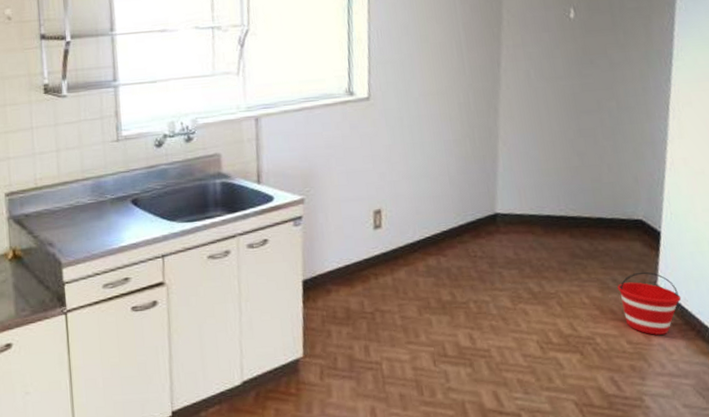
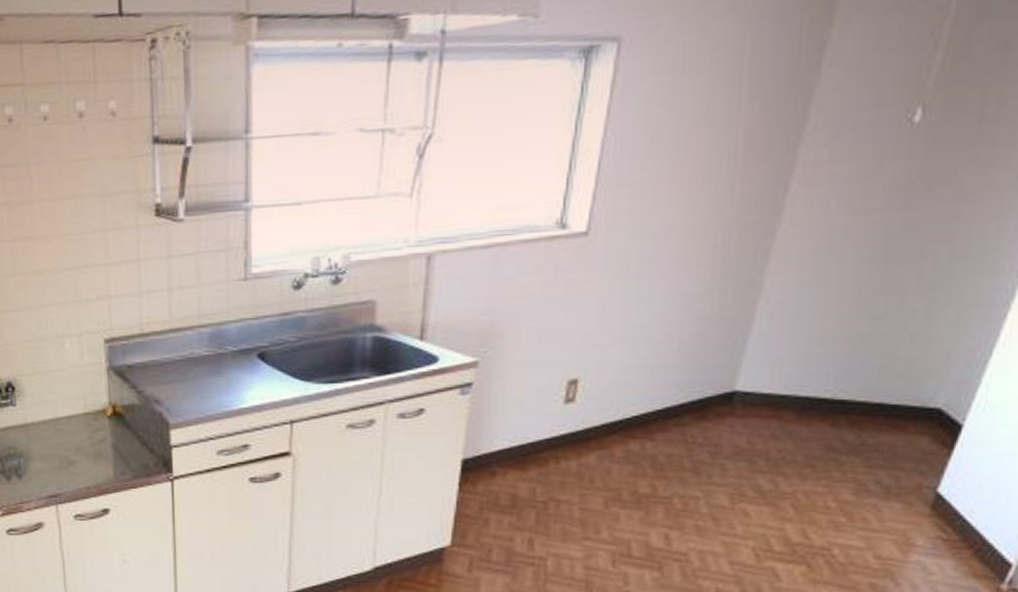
bucket: present [617,271,682,335] -> none [879,474,967,551]

